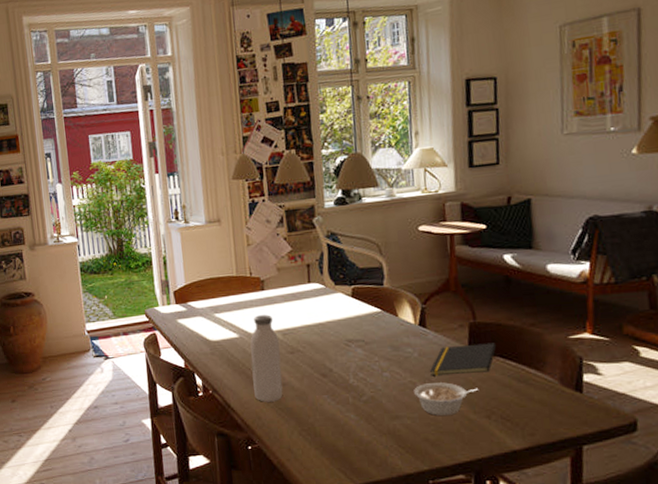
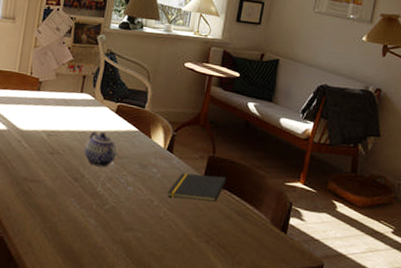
water bottle: present [250,315,283,402] -> none [9,113,43,196]
teapot: none [326,320,363,358] -> present [84,131,117,167]
legume: present [414,382,478,416] -> none [150,203,204,235]

